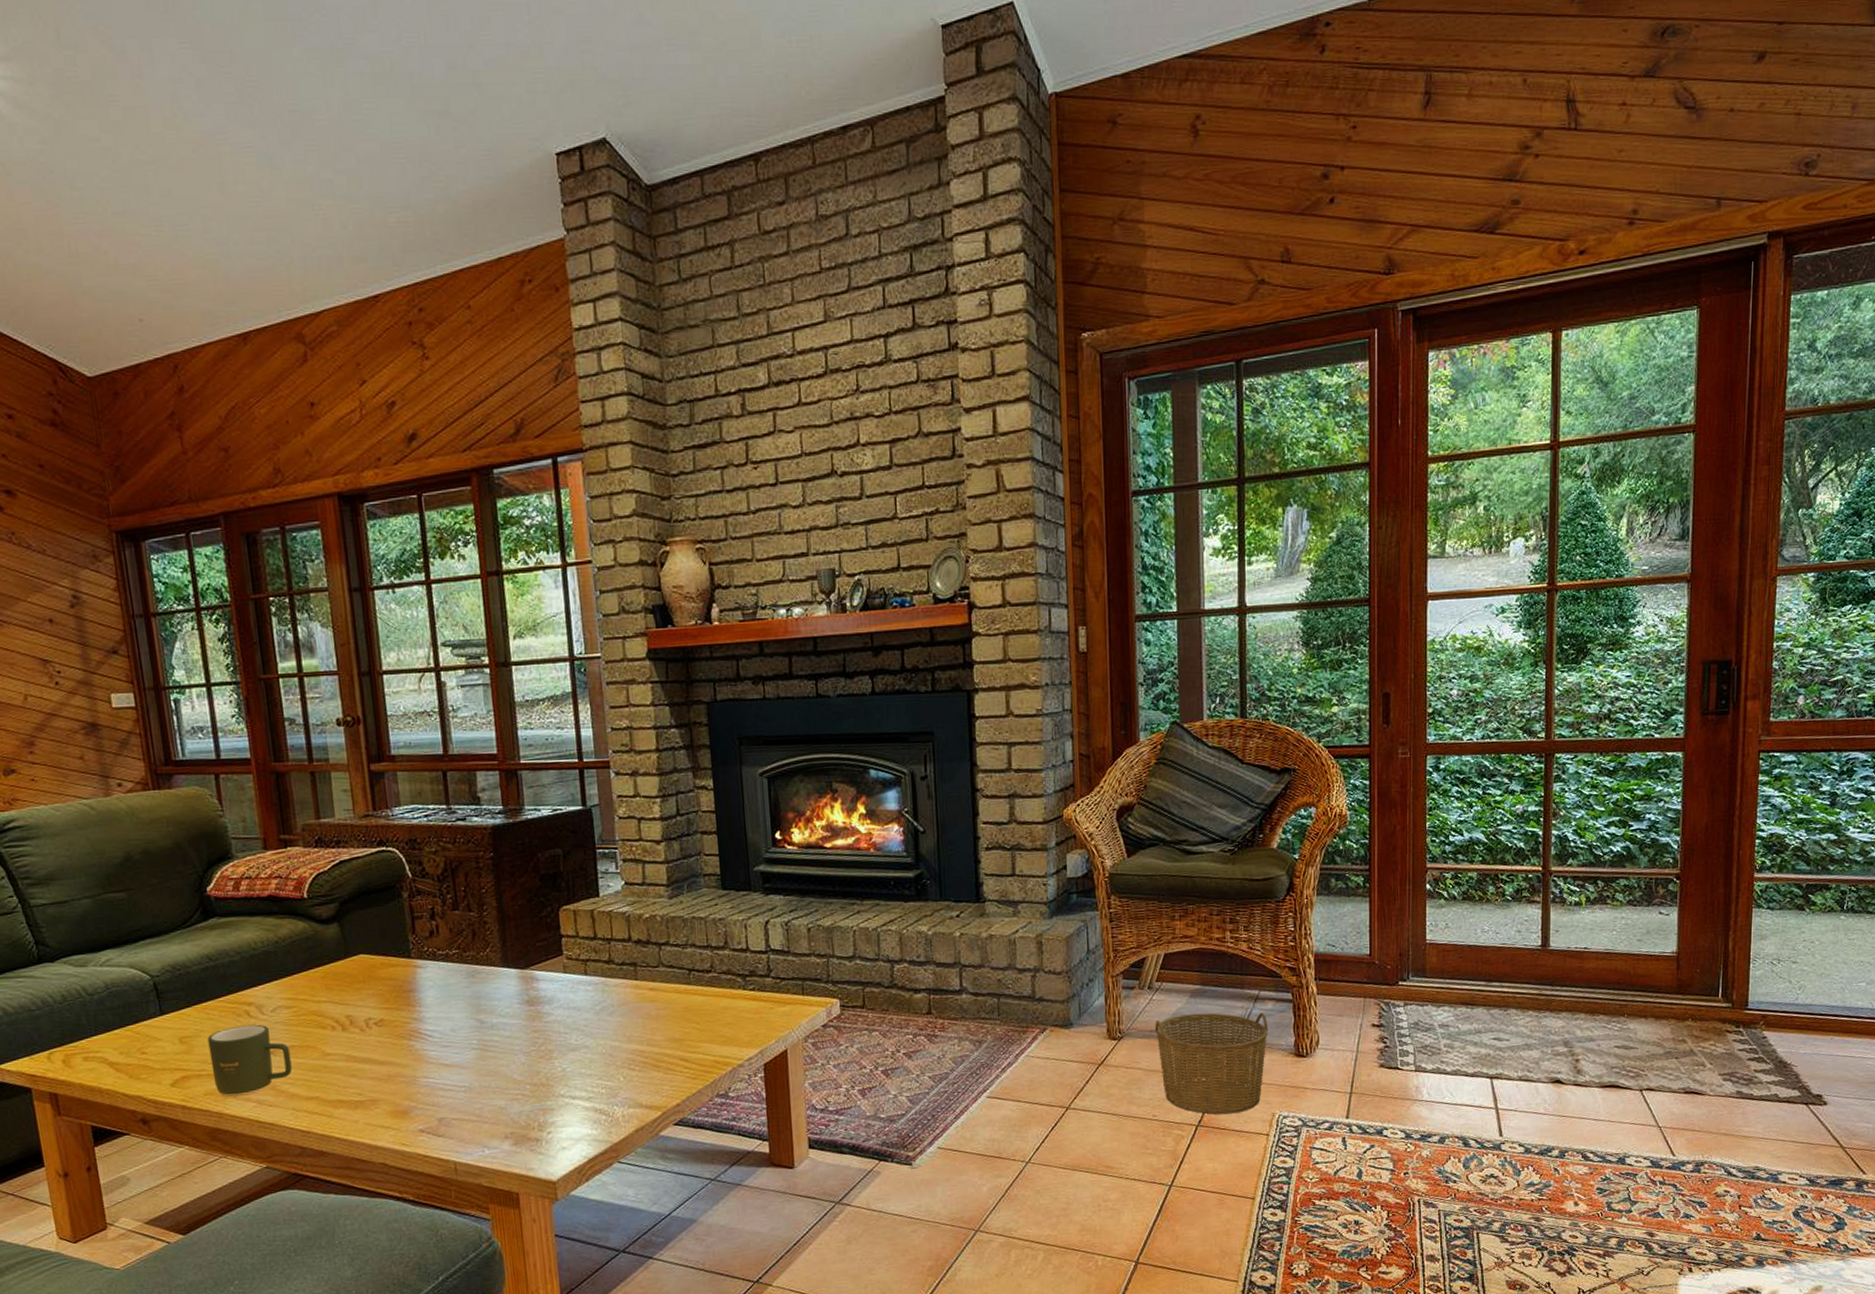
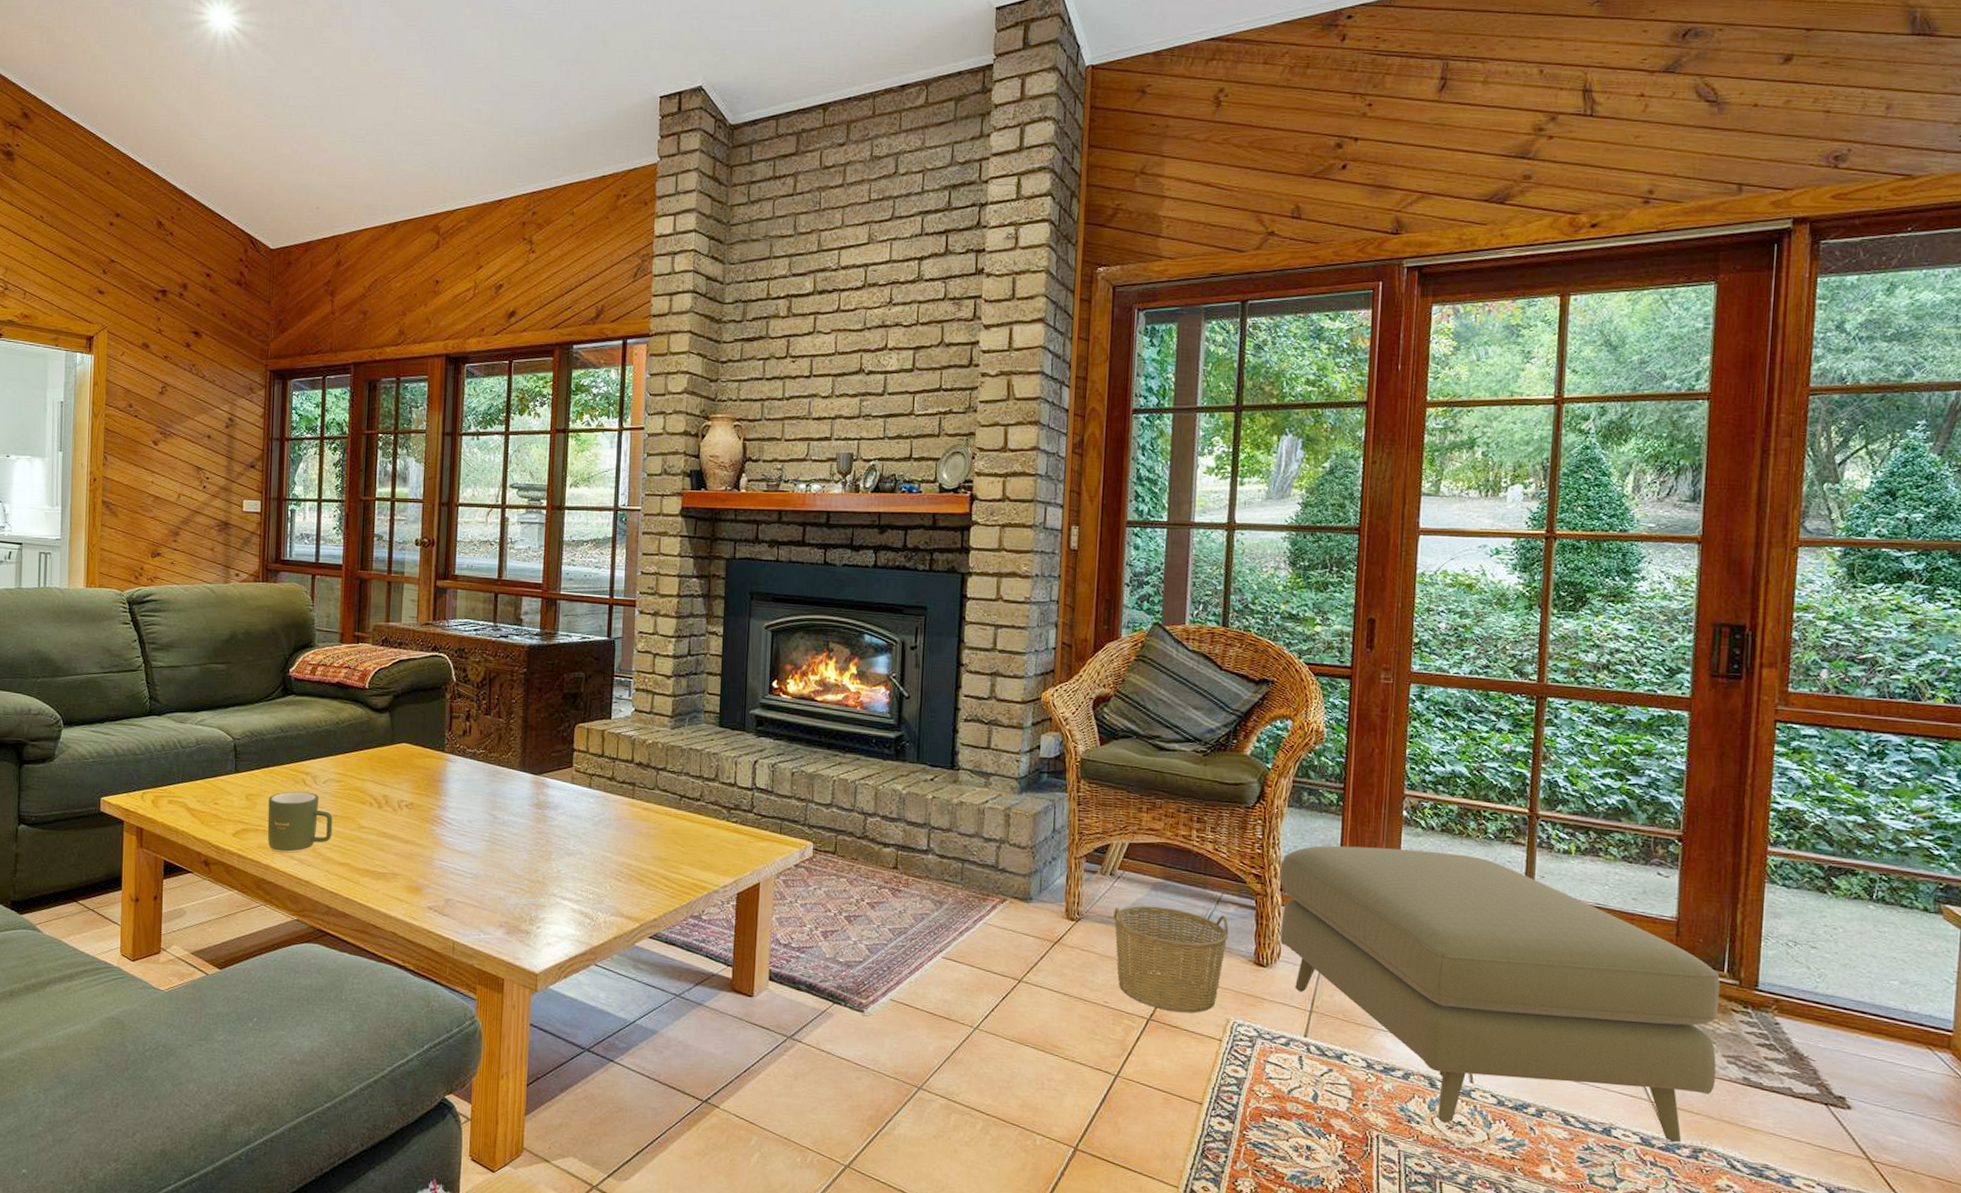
ottoman: none [1313,919,1716,1178] -> present [1279,845,1721,1143]

